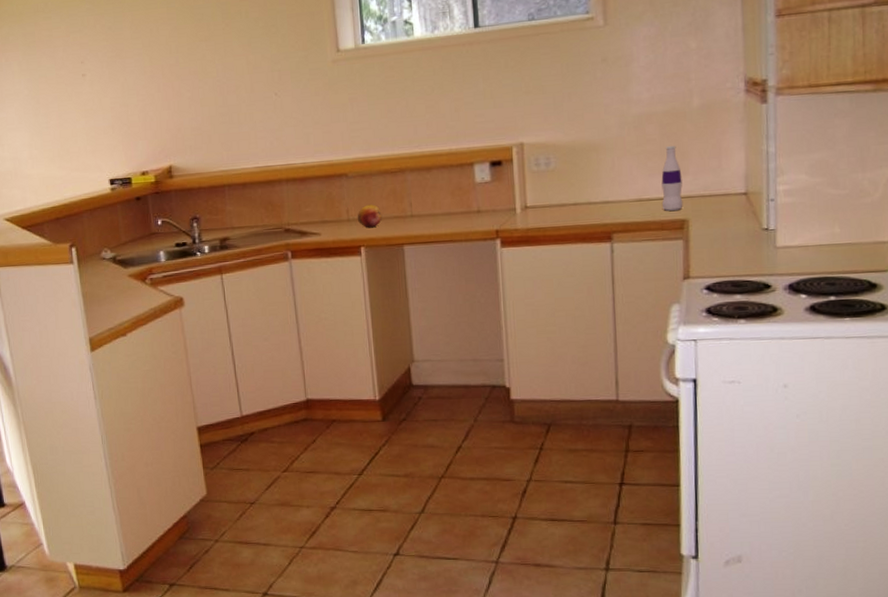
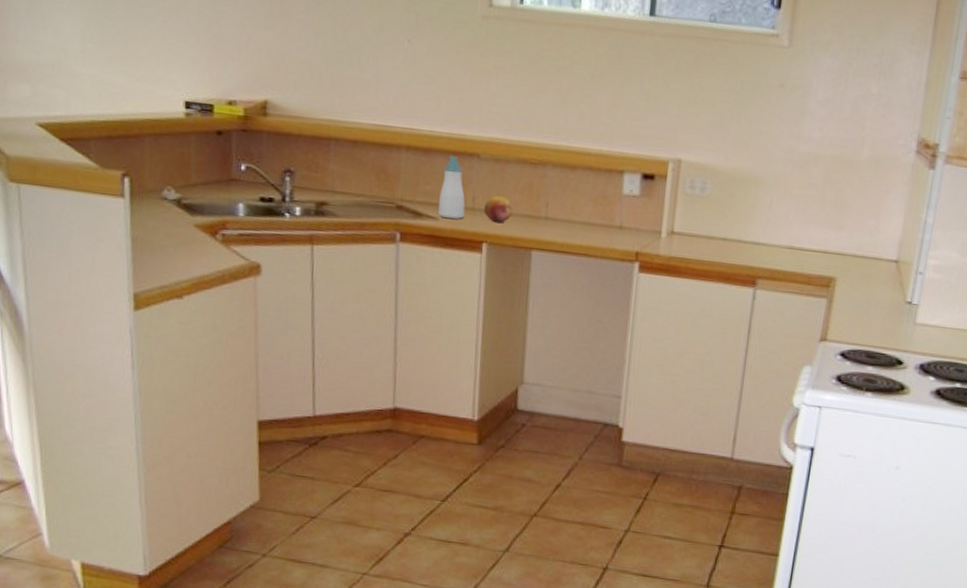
soap bottle: none [319,179,342,233] -> present [438,156,466,220]
bottle: present [661,146,683,211] -> none [813,195,838,266]

